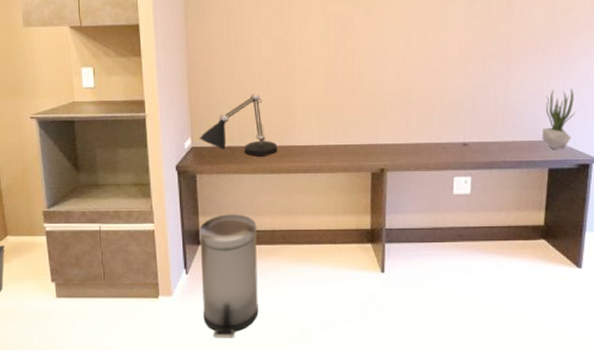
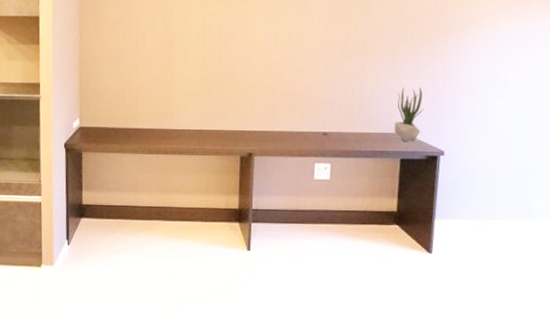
desk lamp: present [199,94,278,157] -> none [86,81,157,138]
pedal bin: present [199,214,259,338] -> none [82,190,135,309]

